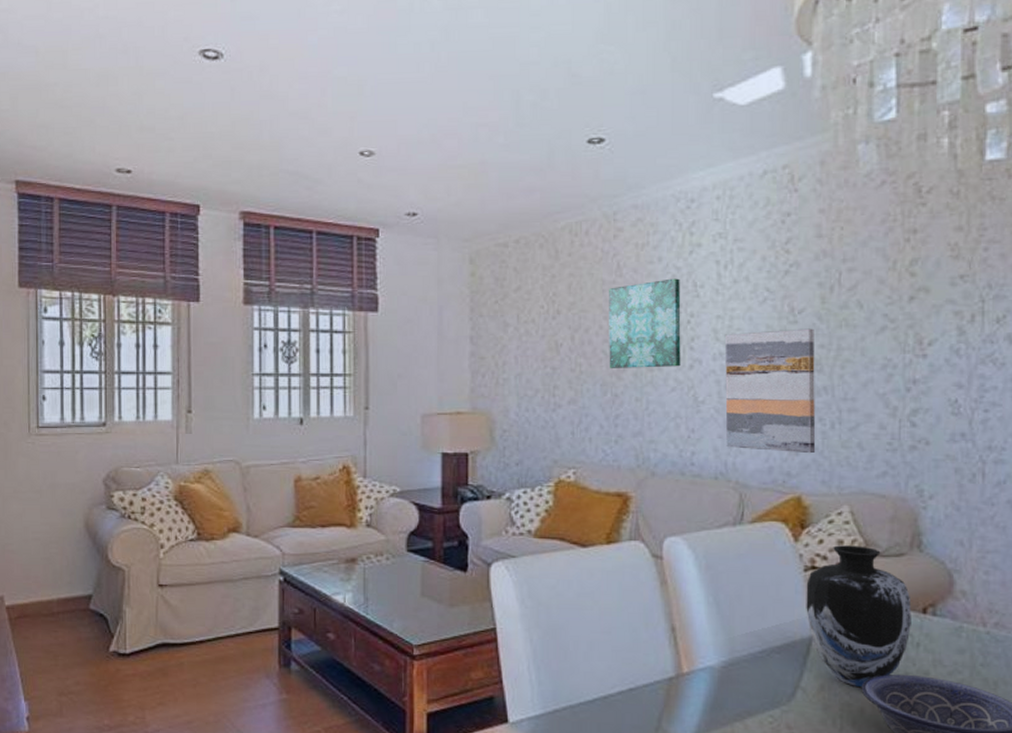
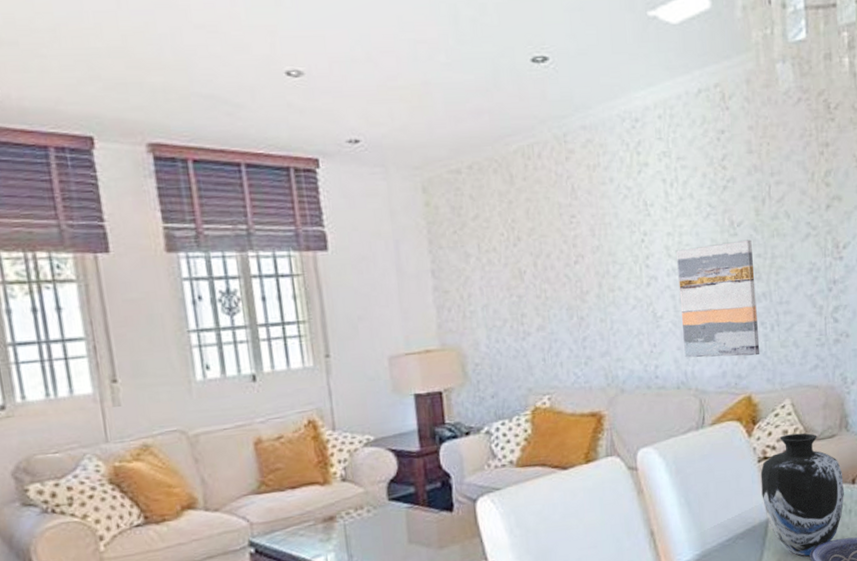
wall art: present [609,278,681,368] -> none [566,198,639,292]

